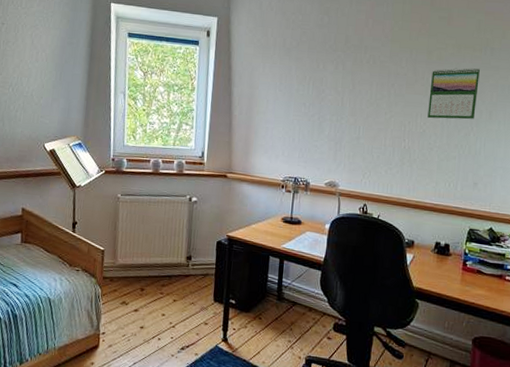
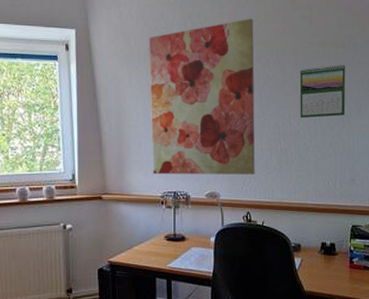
wall art: none [276,16,390,169] -> present [149,18,255,175]

